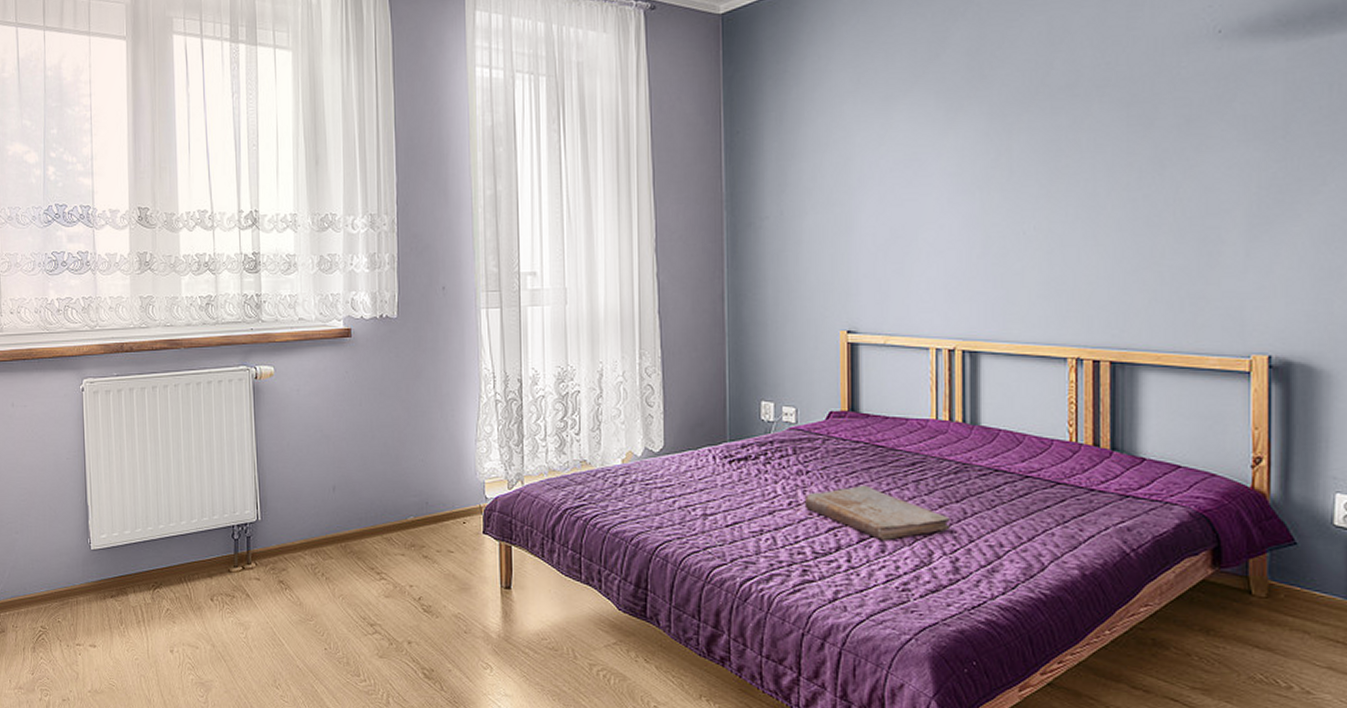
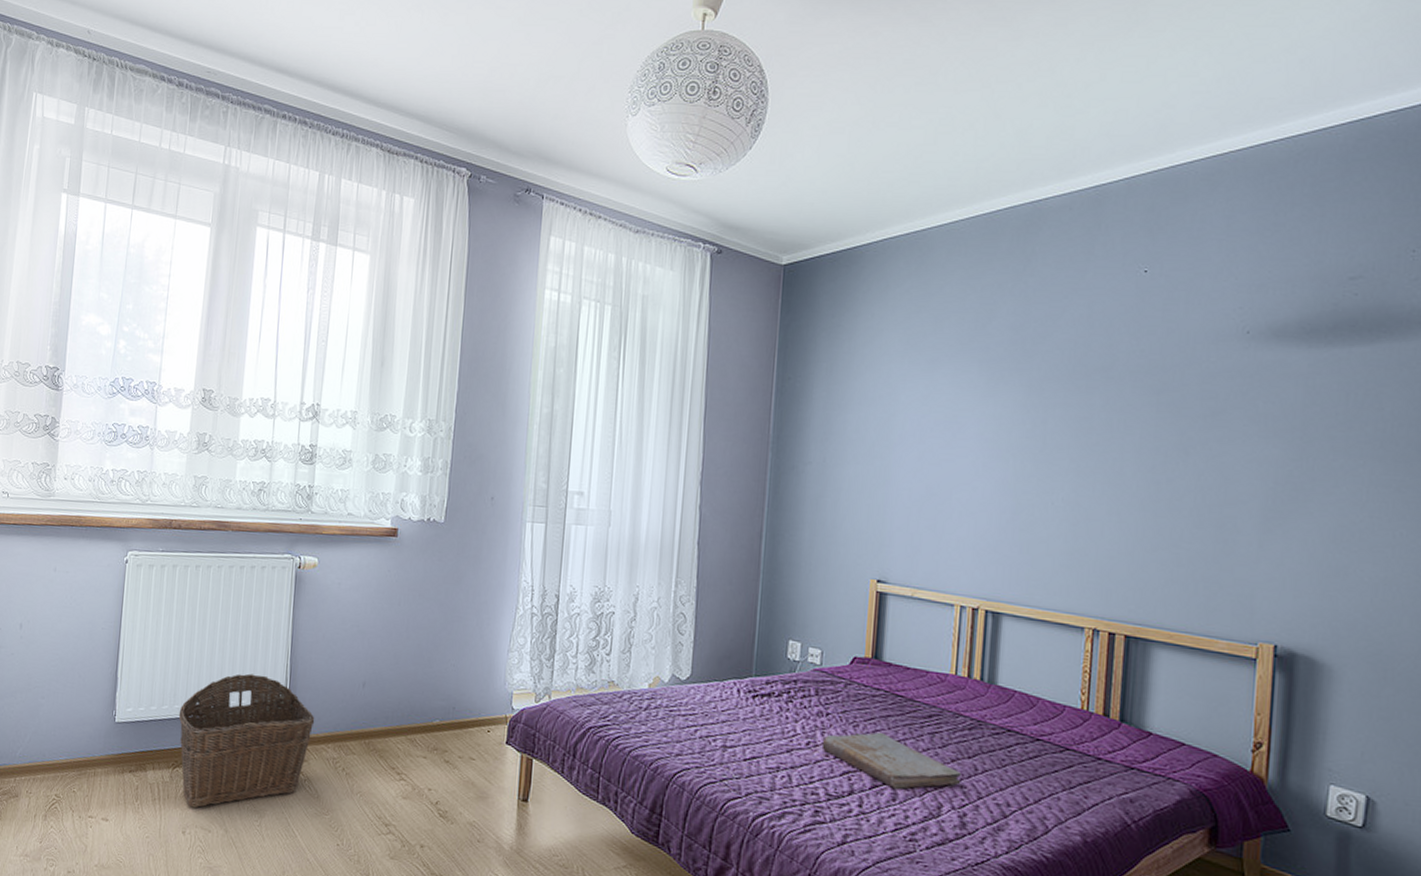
wicker basket: none [153,489,289,627] -> present [178,673,315,808]

